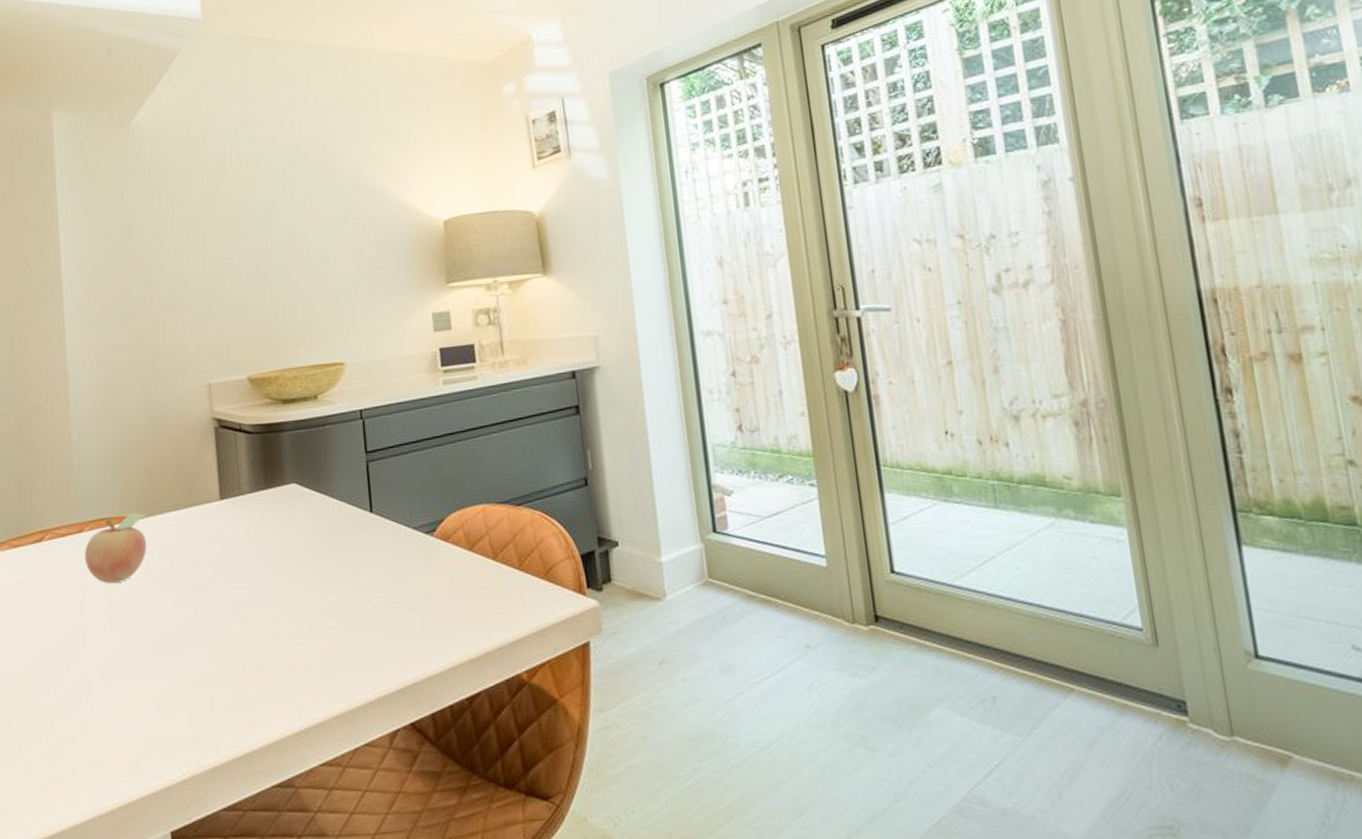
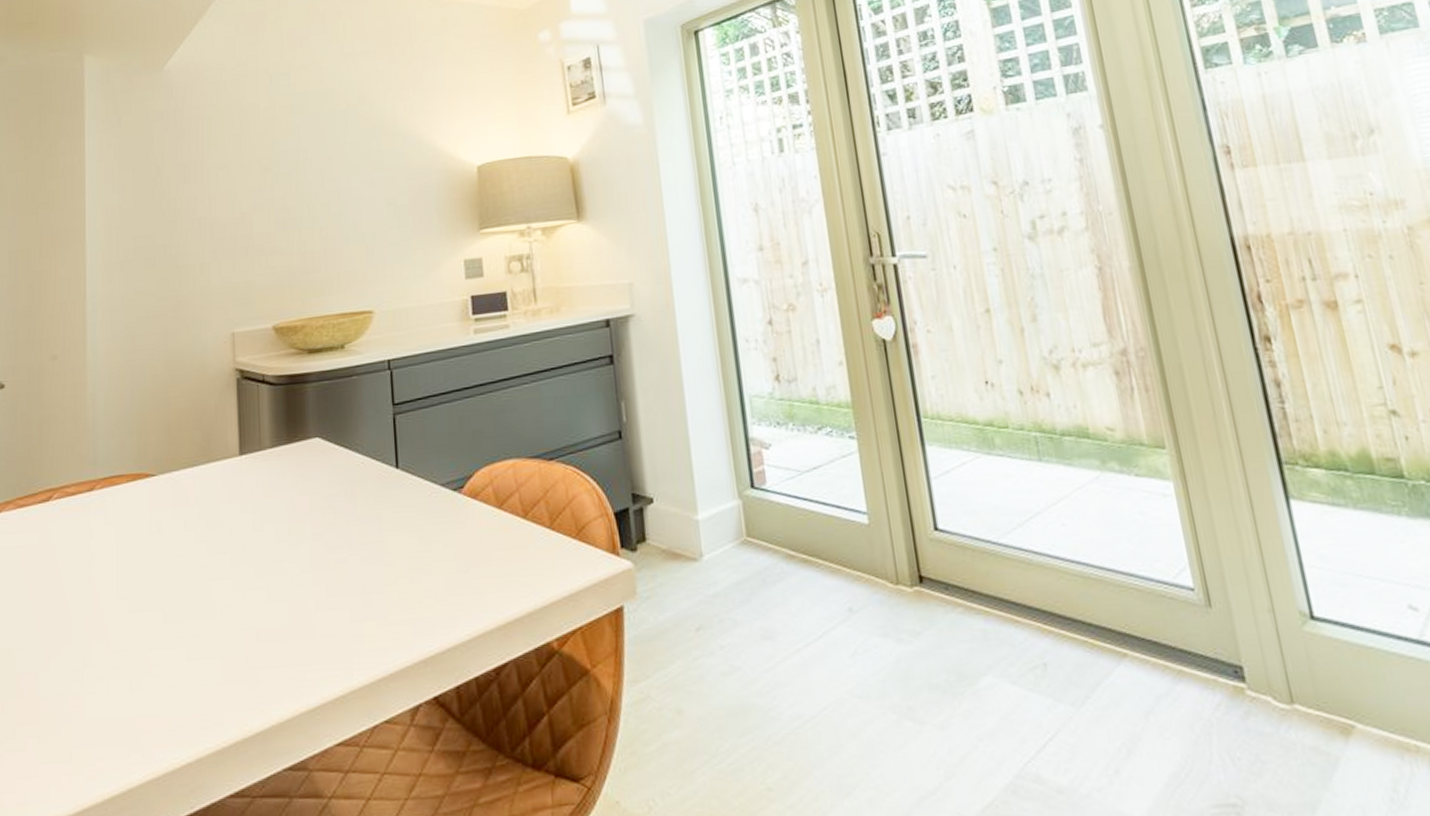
fruit: present [84,512,148,583] -> none [94,469,163,546]

